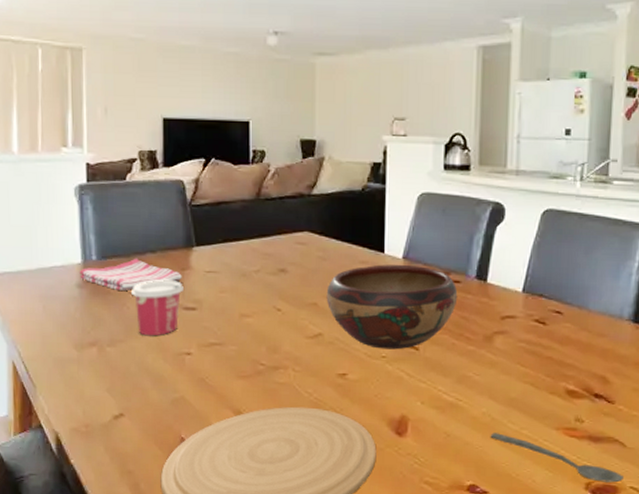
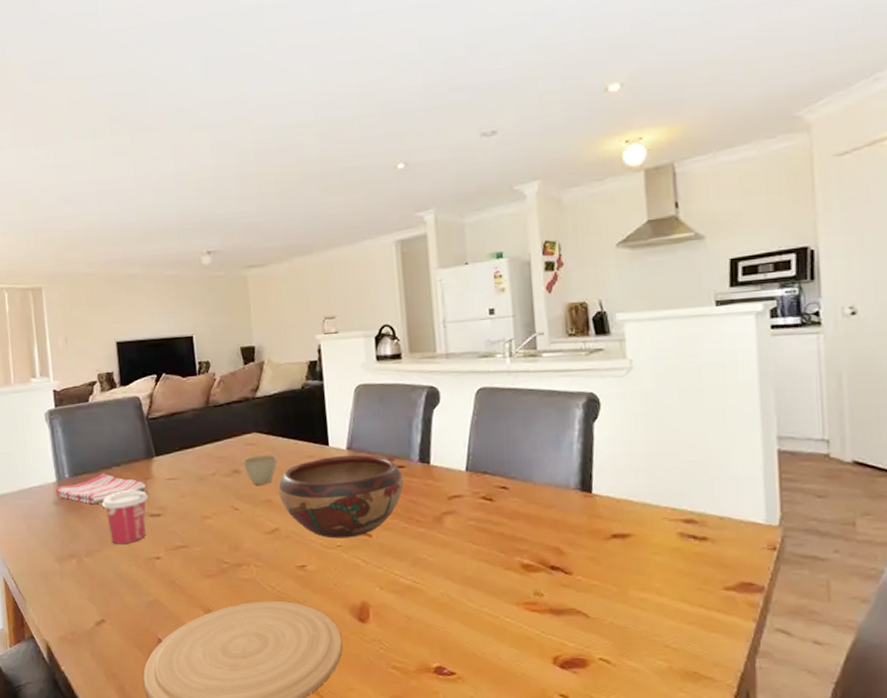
cup: none [291,255,328,287] -> present [243,455,277,485]
spoon: present [490,433,623,483] -> none [451,613,591,656]

